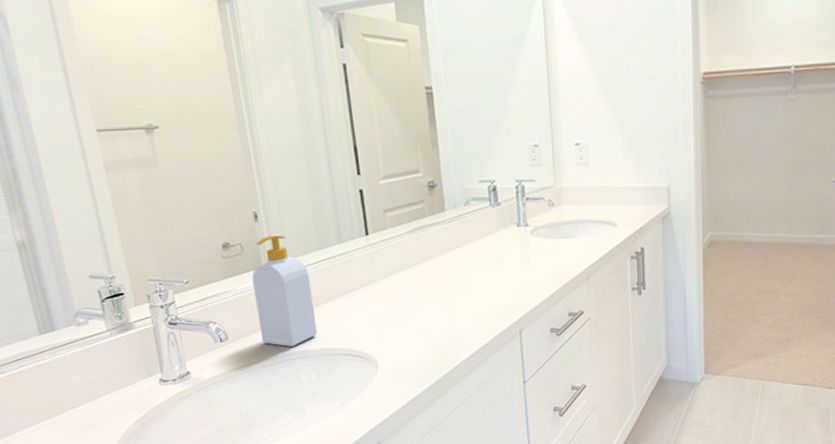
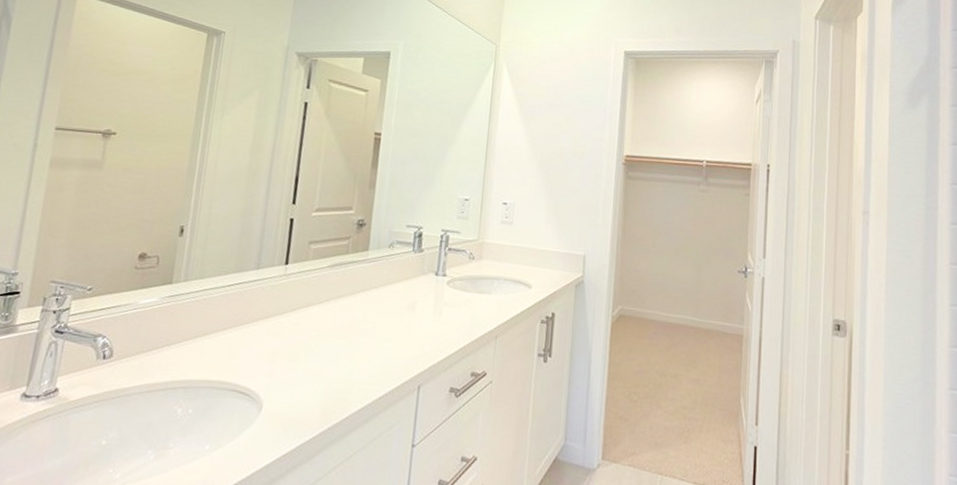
soap bottle: present [251,235,317,346] -> none [147,252,218,374]

